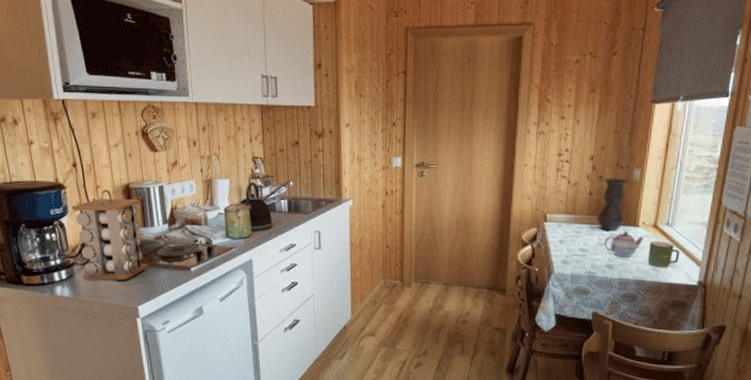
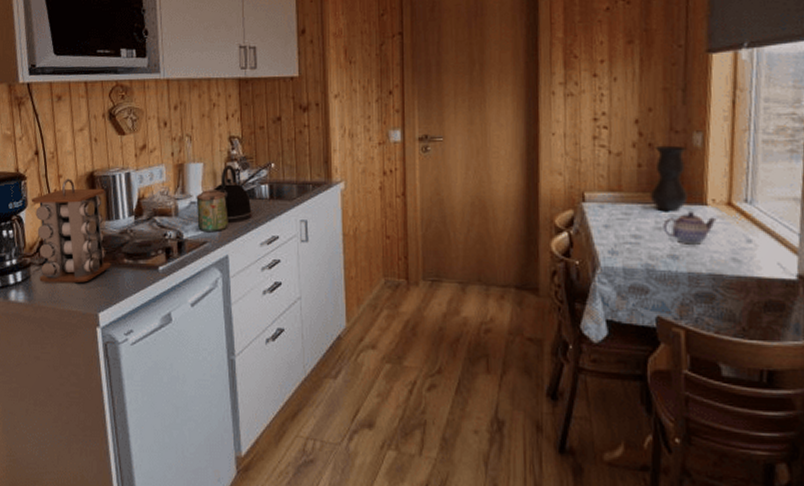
mug: present [647,241,680,268] -> none [723,223,768,258]

